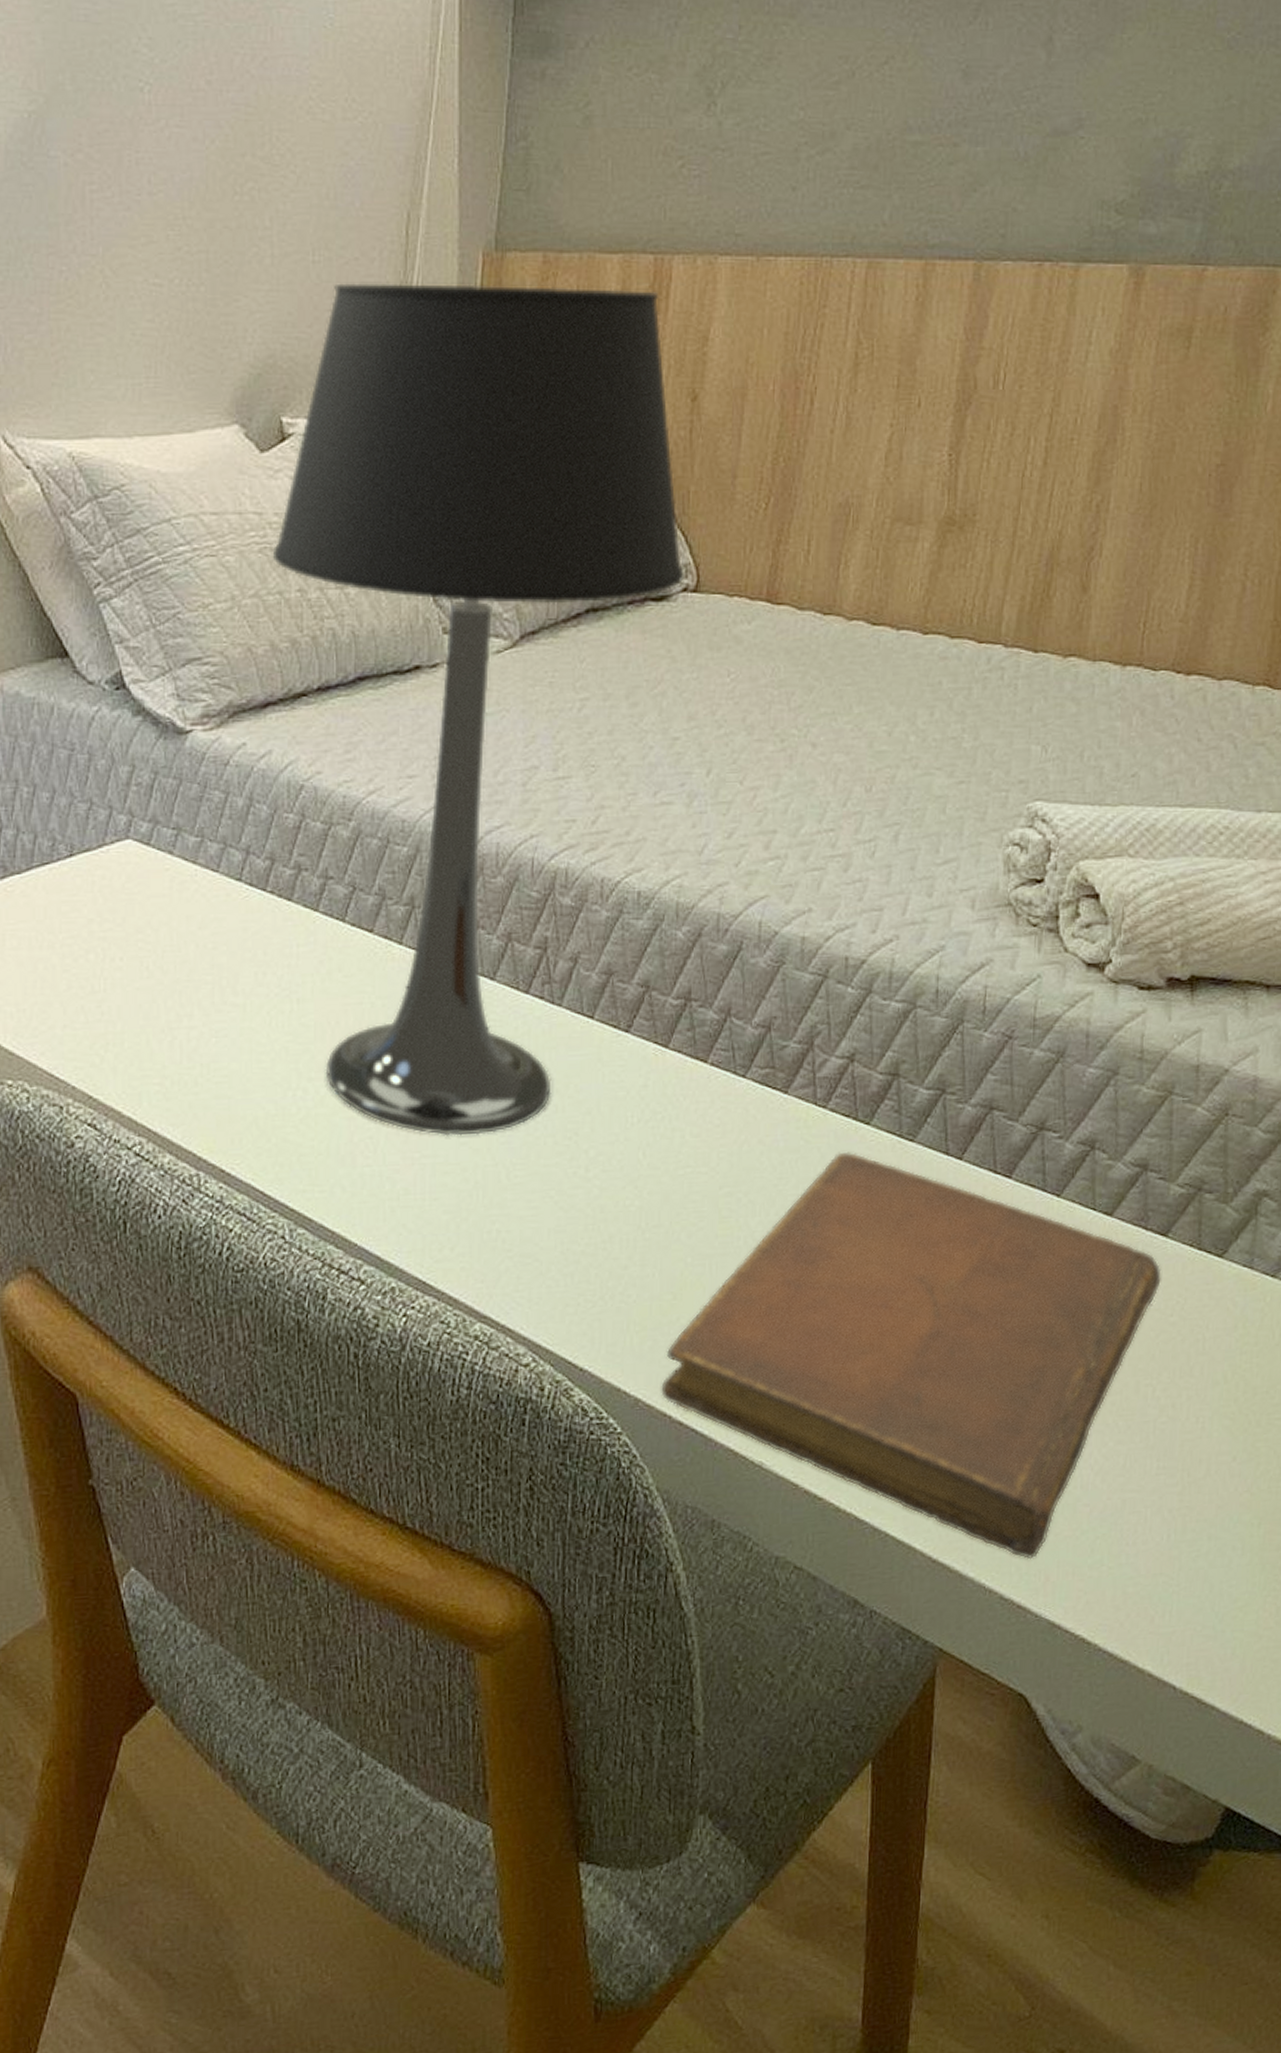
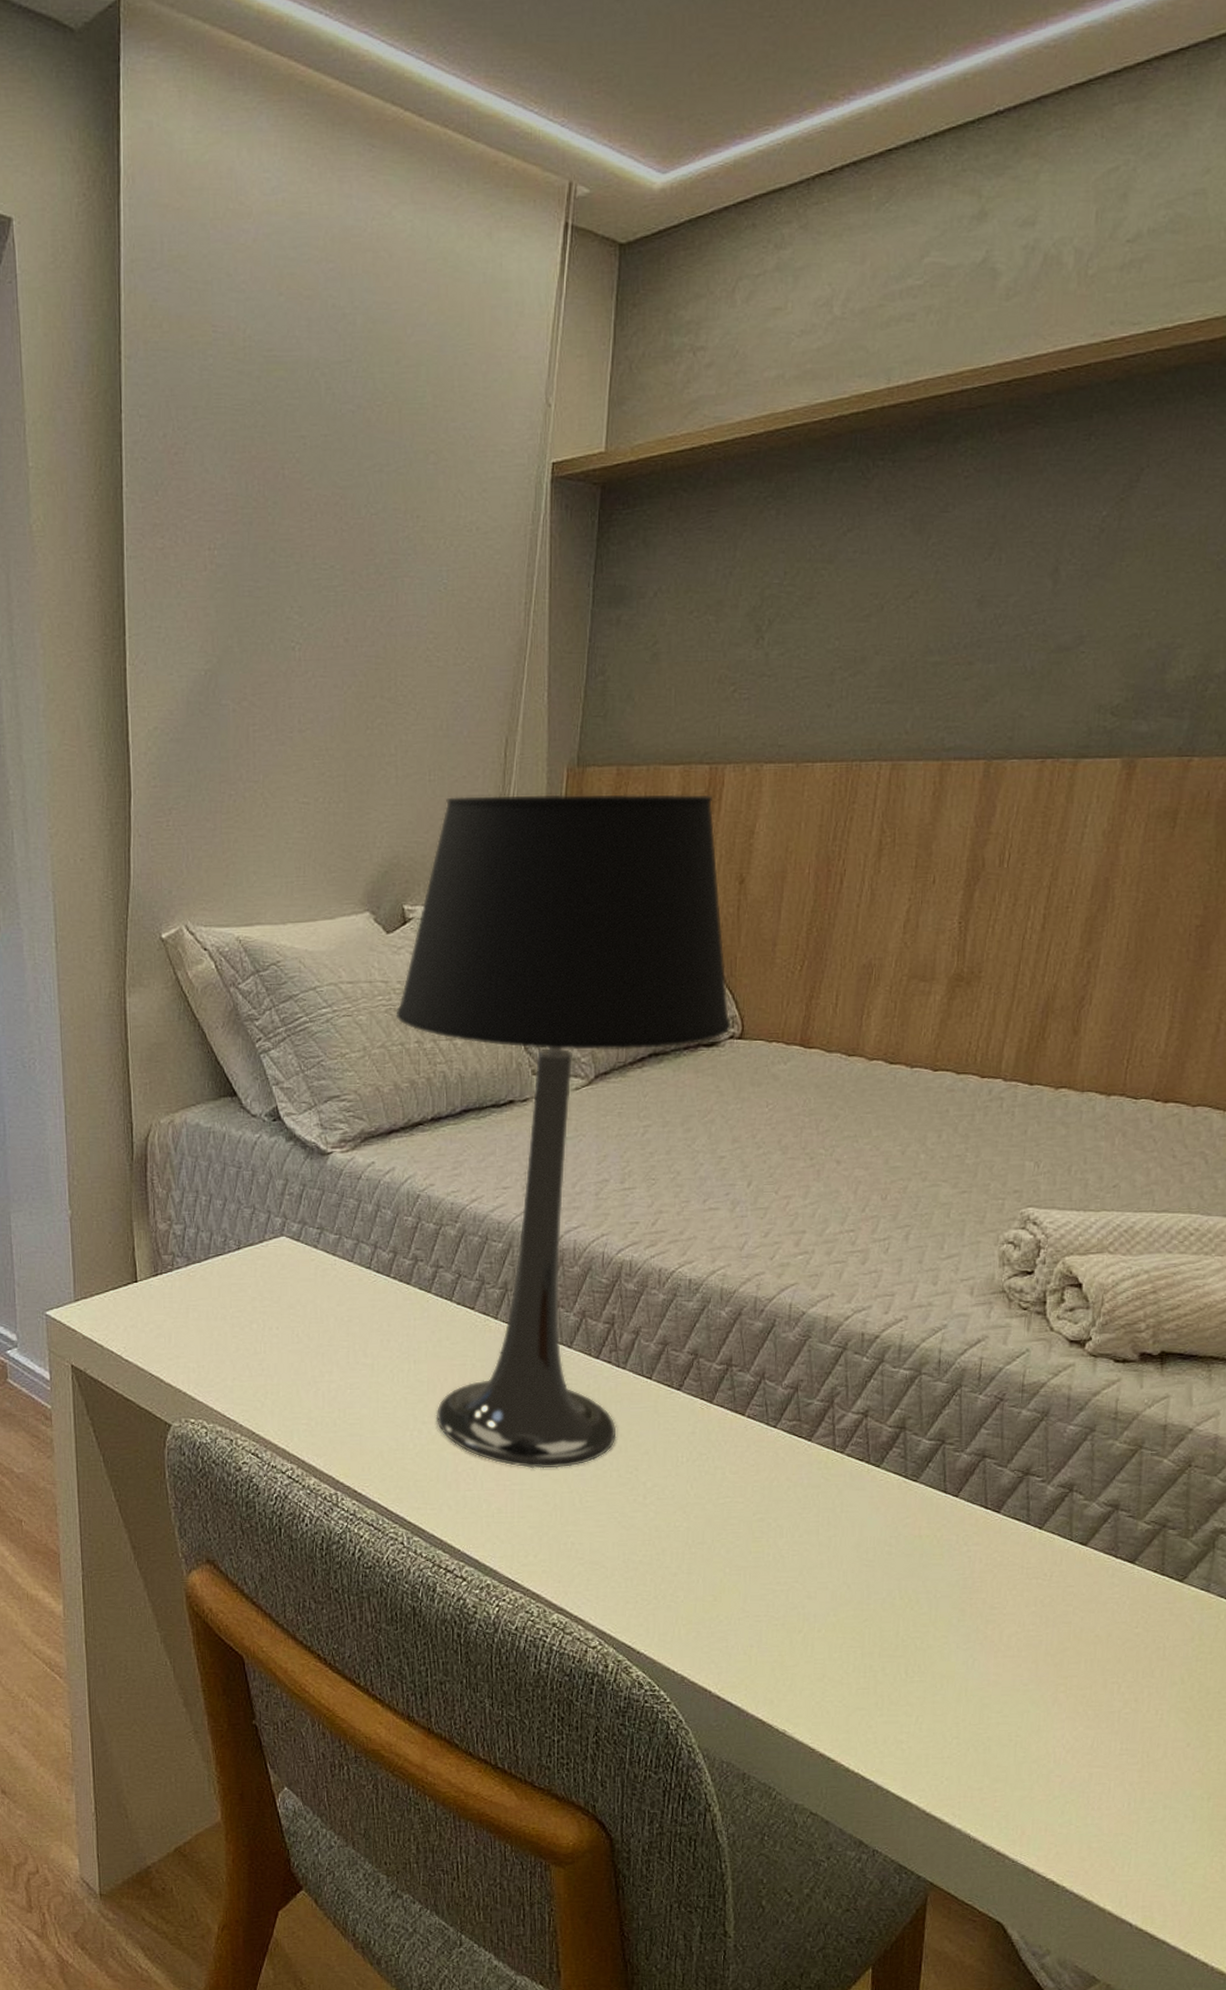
notebook: present [661,1151,1161,1560] -> none [703,1488,1129,1817]

